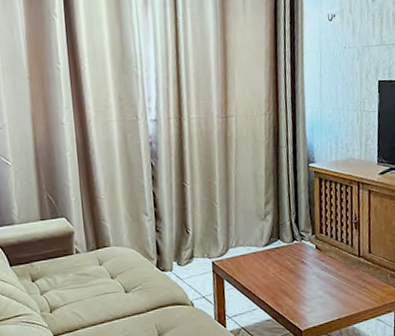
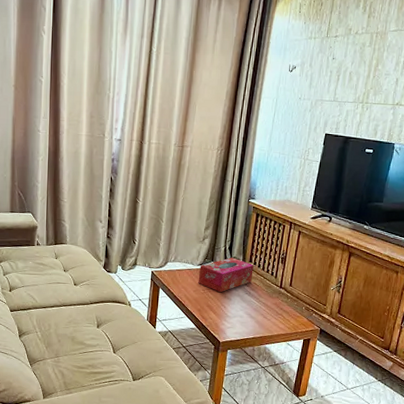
tissue box: none [265,231,326,274] -> present [198,257,254,293]

